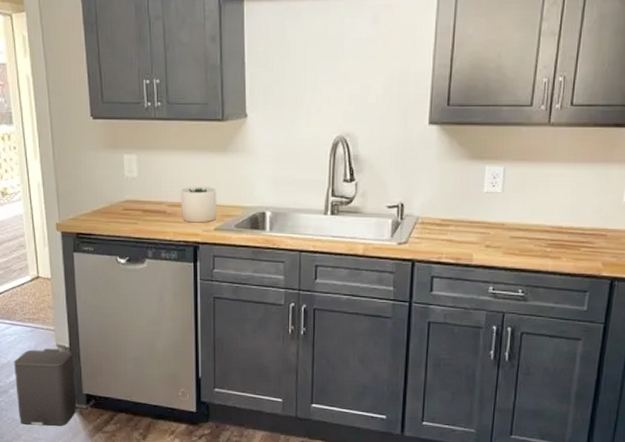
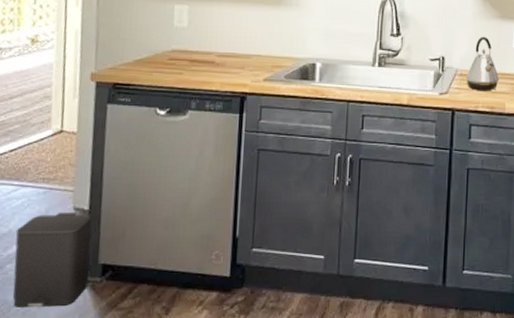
planter: present [180,187,217,223] -> none [230,38,269,74]
kettle: none [428,179,466,241] -> present [466,36,499,91]

